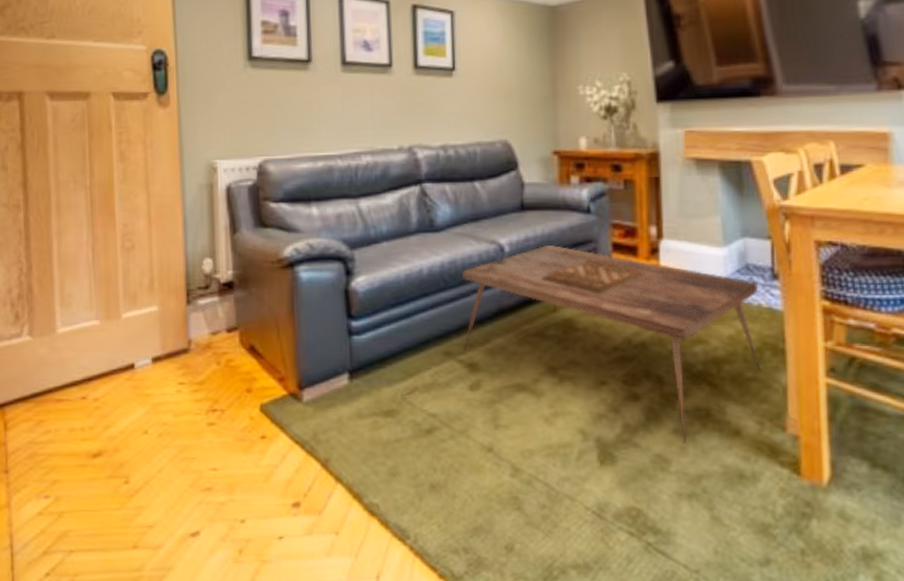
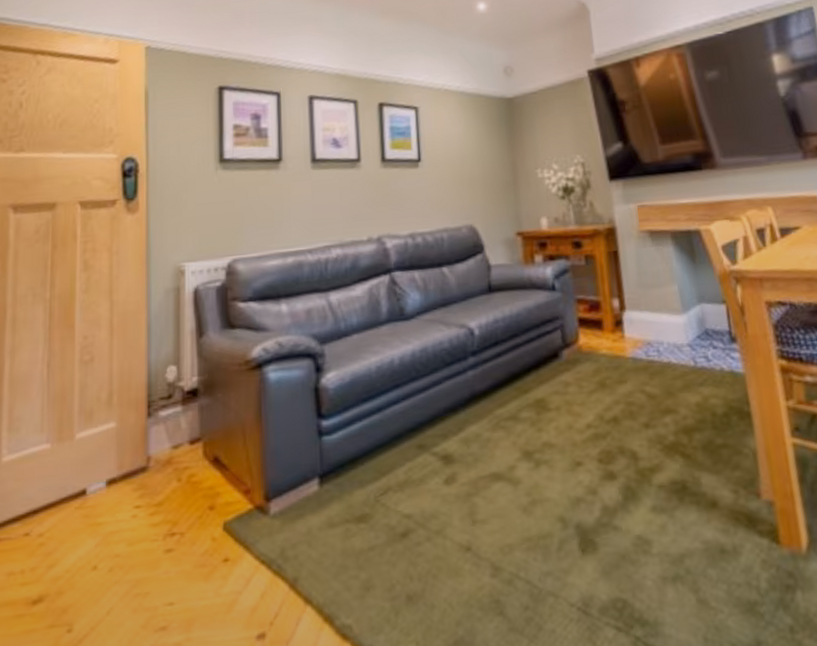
coffee table: present [462,245,761,443] -> none [434,325,730,520]

